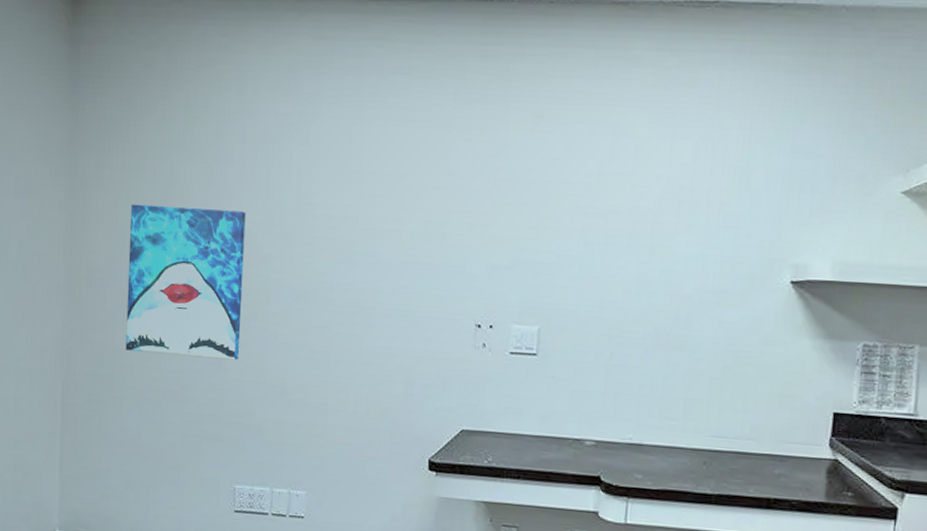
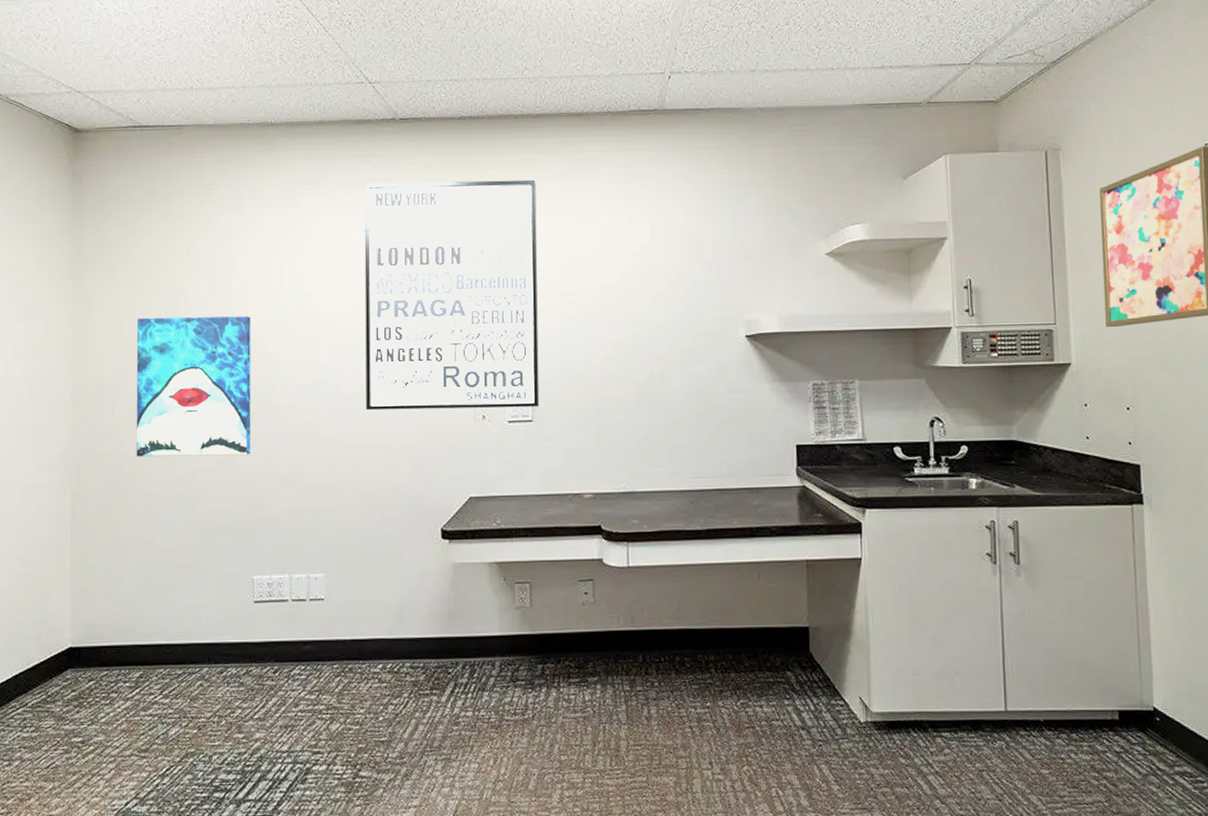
wall art: none [360,71,567,340] -> present [364,179,540,411]

